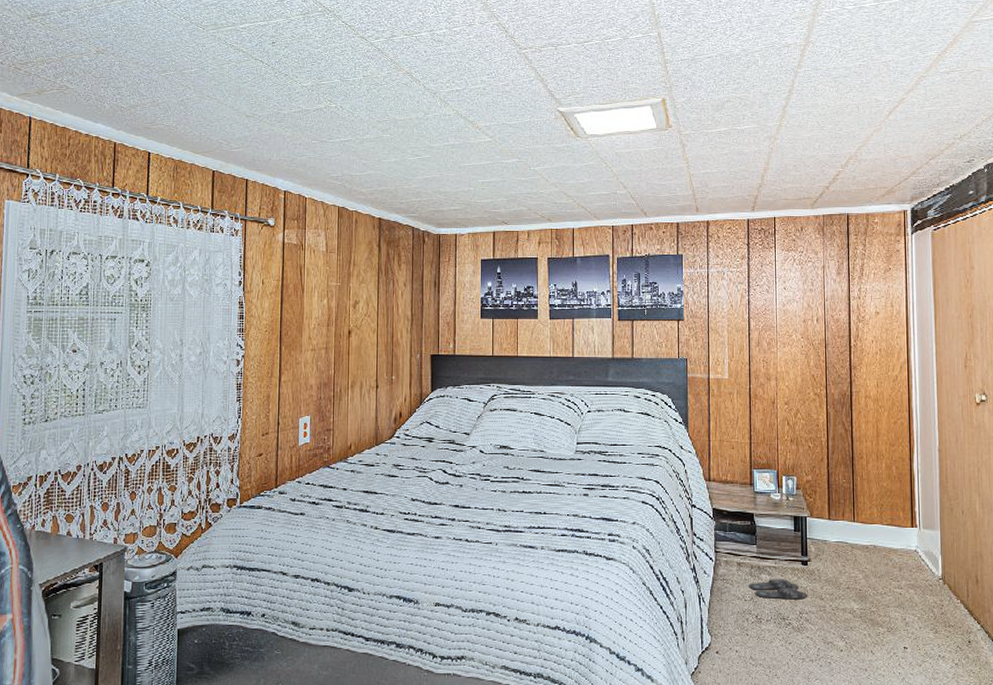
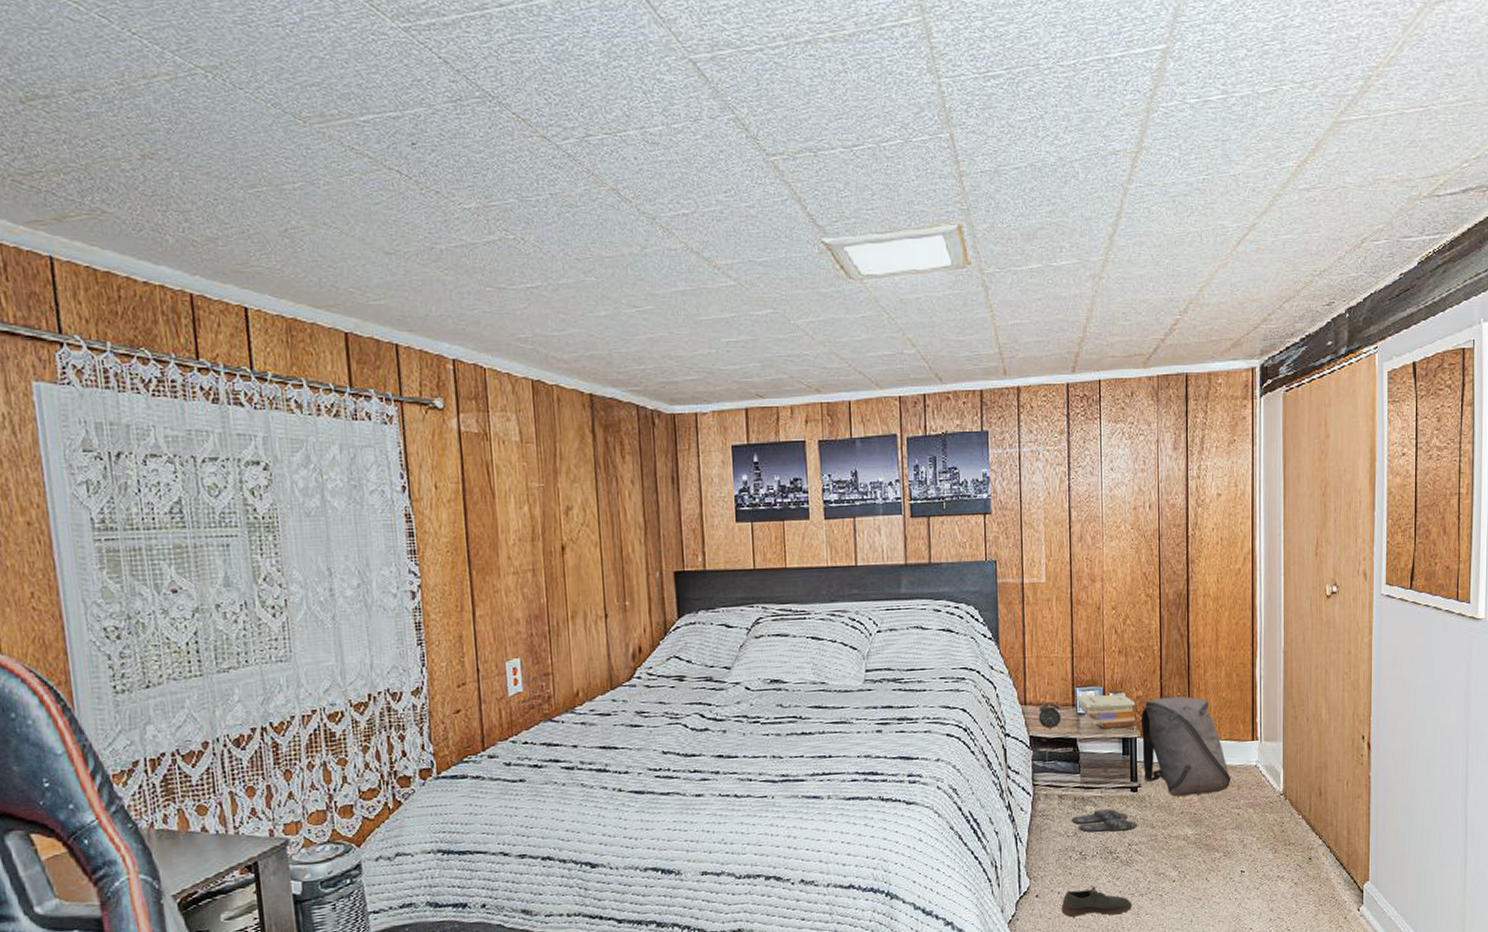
alarm clock: none [720,479,741,504] -> present [1038,700,1062,730]
shoe: none [738,648,804,677] -> present [1061,885,1133,917]
books: none [753,477,806,508] -> present [1076,694,1136,730]
backpack: none [811,482,893,573] -> present [1141,696,1231,797]

